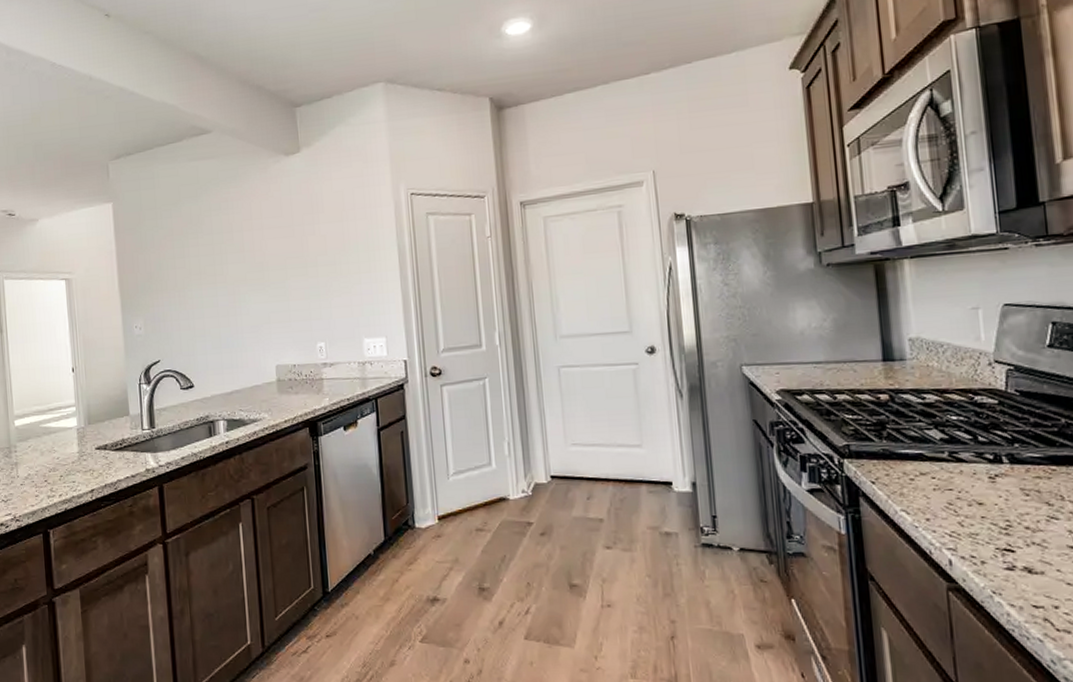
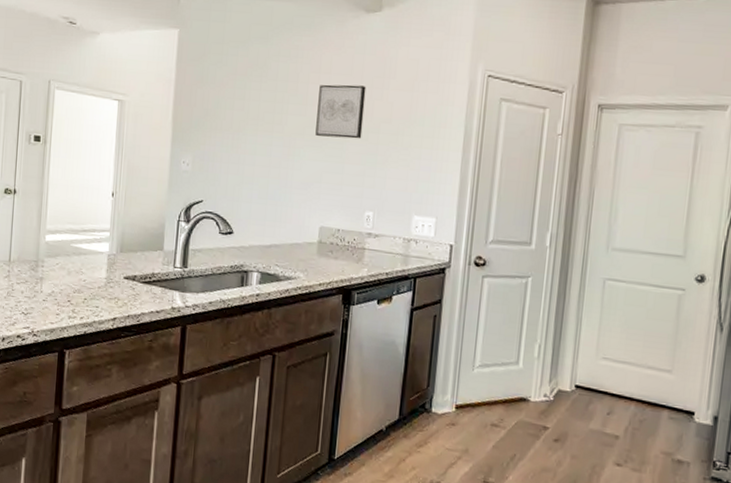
wall art: none [253,224,302,279] -> present [315,84,366,139]

